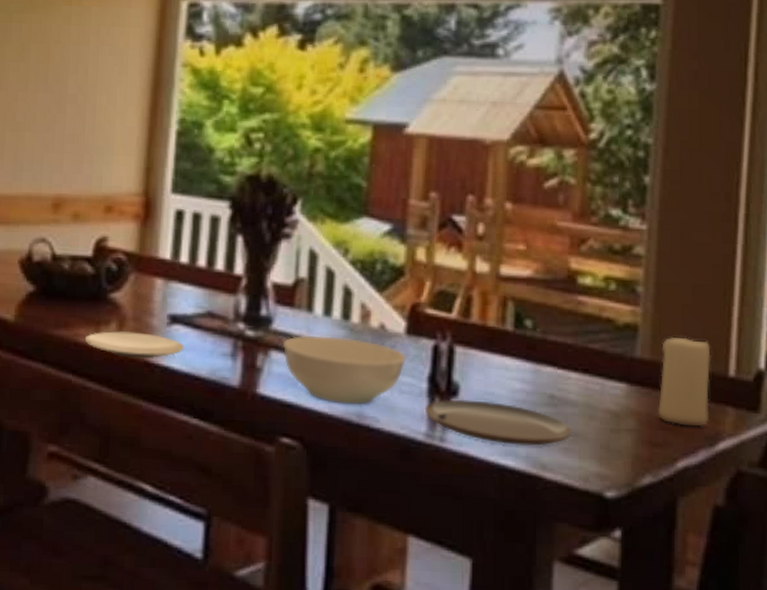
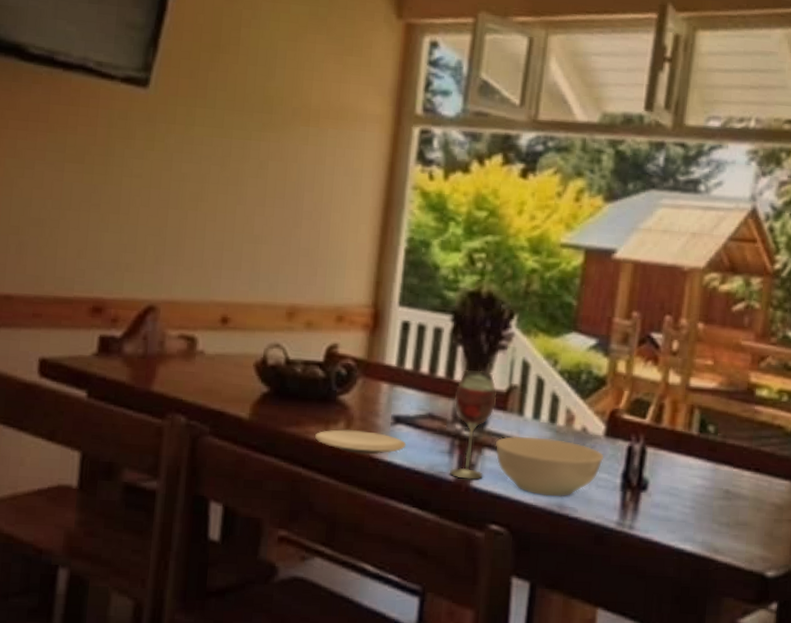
wineglass: none [234,261,283,386] -> present [450,369,497,480]
plate: present [424,399,573,446] -> none [617,493,743,533]

